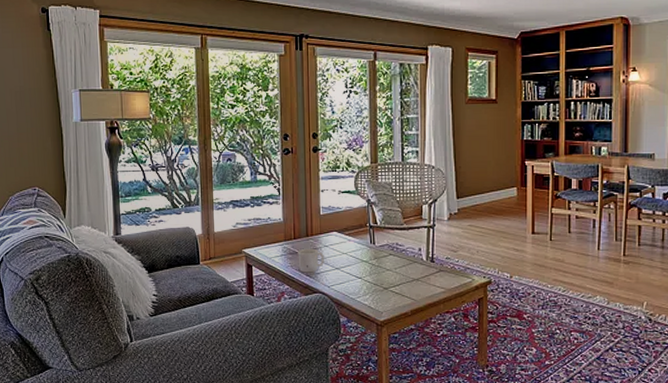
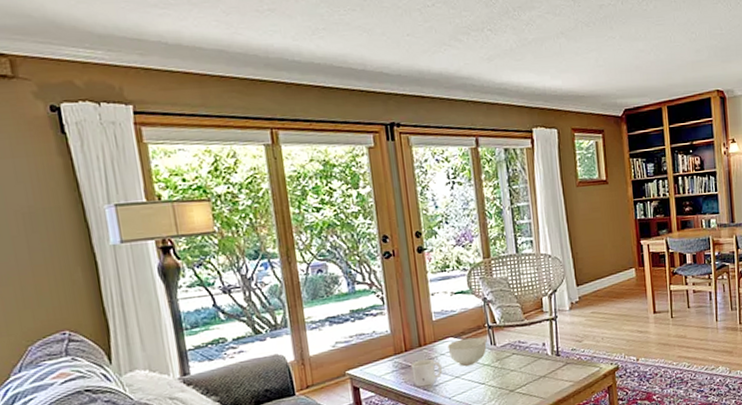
bowl: none [331,234,367,259] -> present [447,337,487,366]

